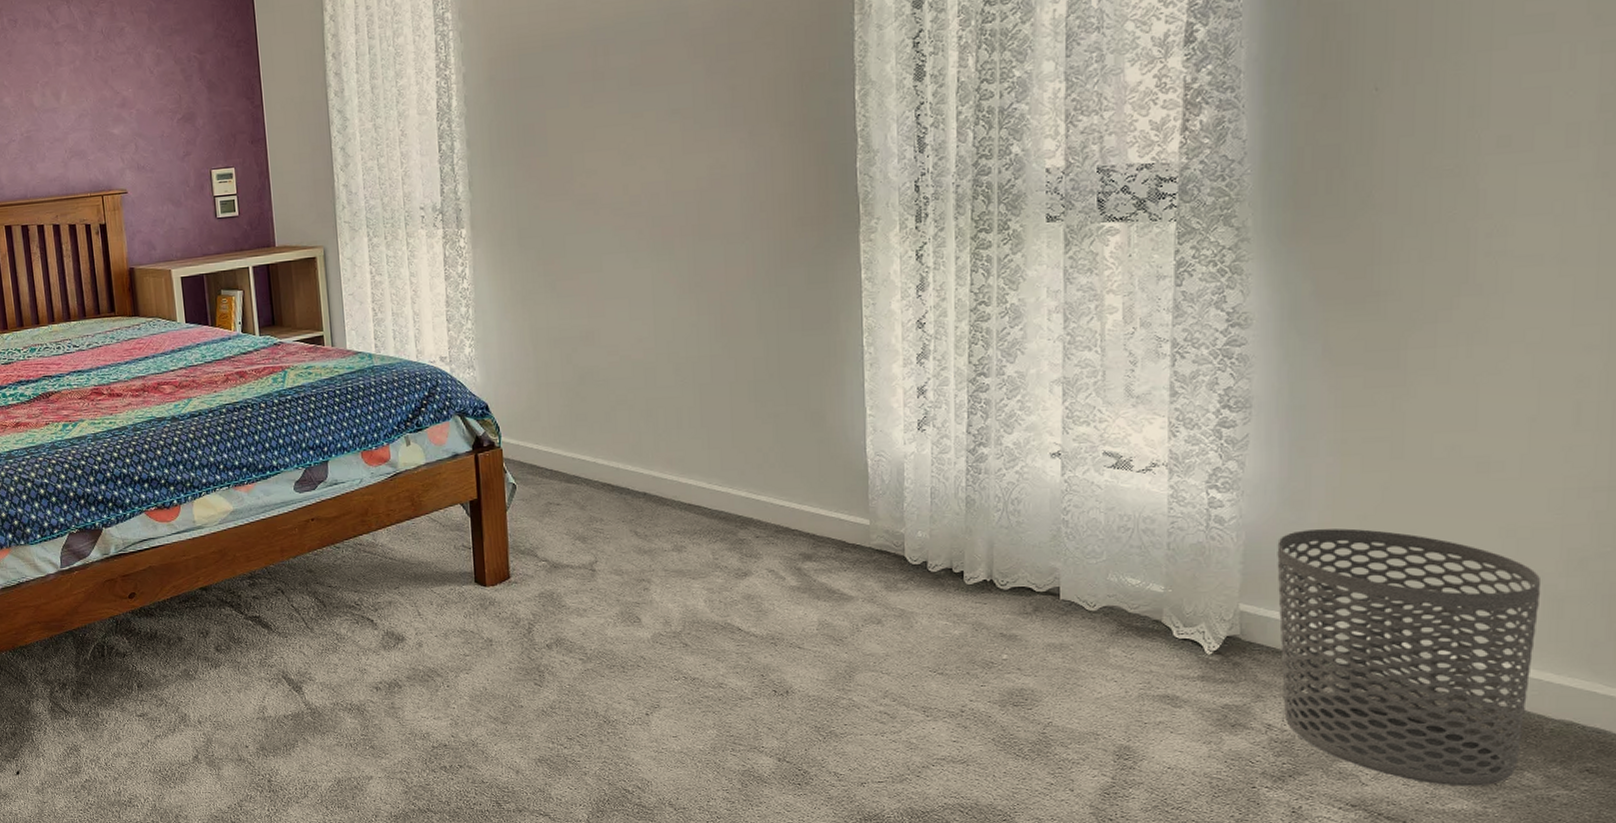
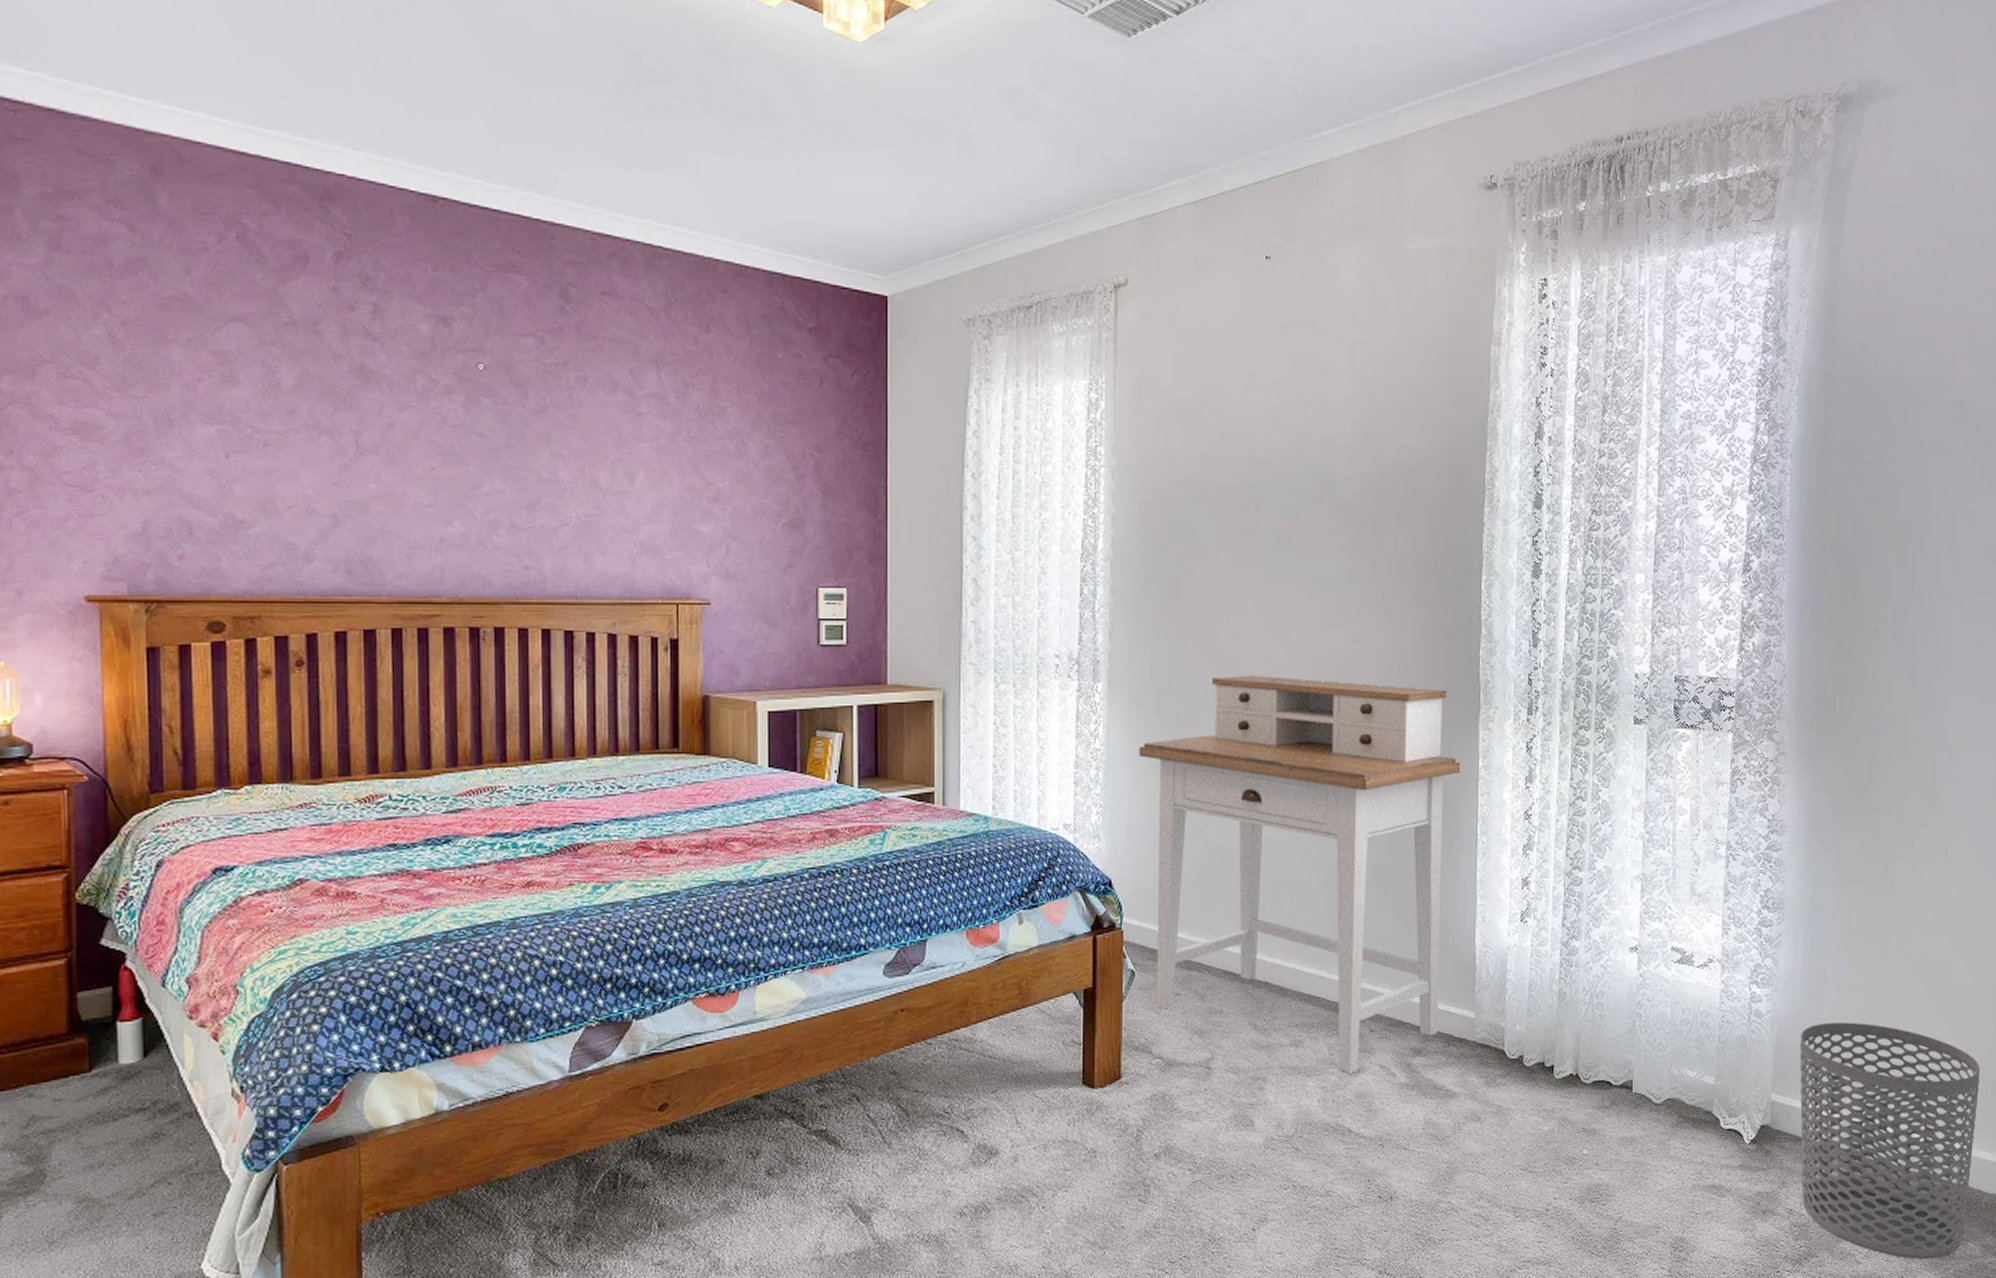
desk: none [505,205,841,577] -> present [1139,675,1461,1074]

